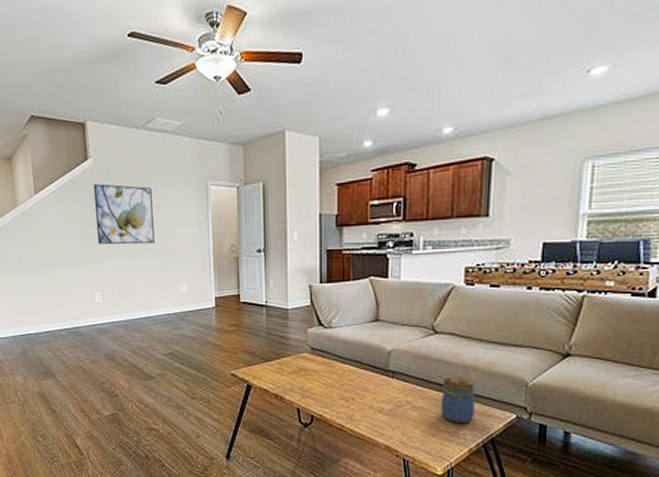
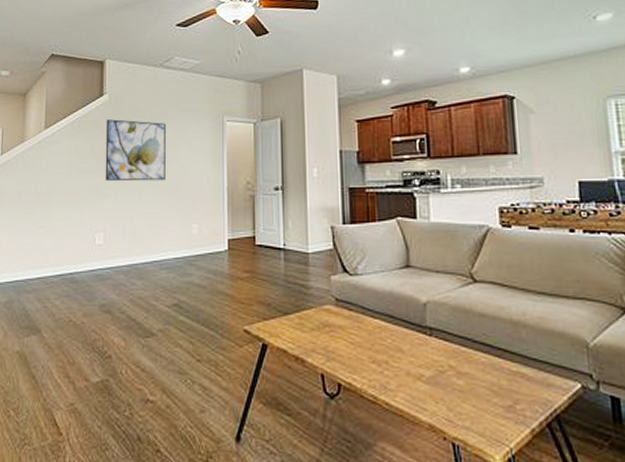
jar: present [440,376,476,423] -> none [489,334,532,394]

